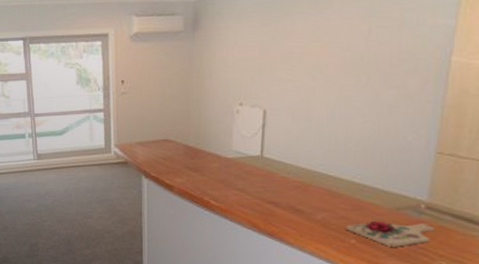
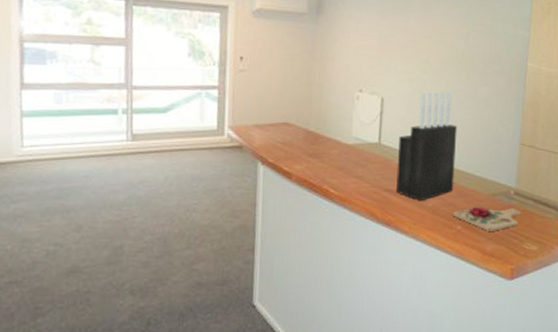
knife block: none [281,97,353,214] -> present [396,91,457,201]

